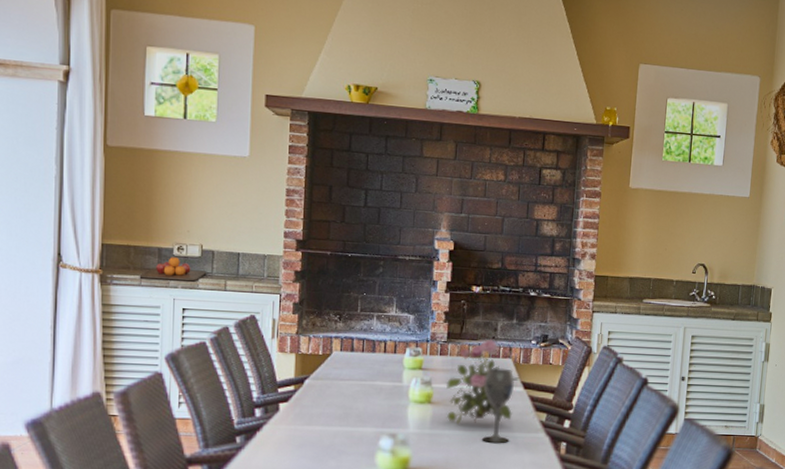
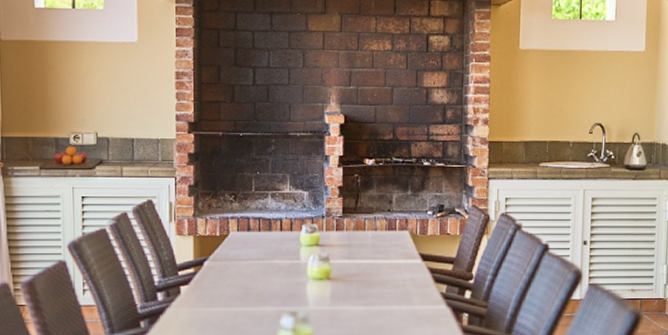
flower bouquet: present [446,339,519,425] -> none [344,211,417,300]
wine glass: present [481,368,515,444] -> none [381,241,412,318]
kettle: none [722,274,747,312] -> present [622,132,648,171]

